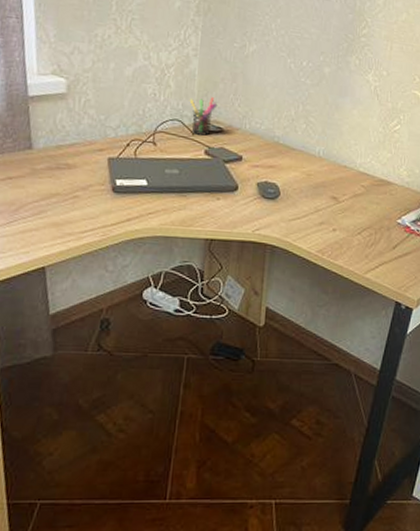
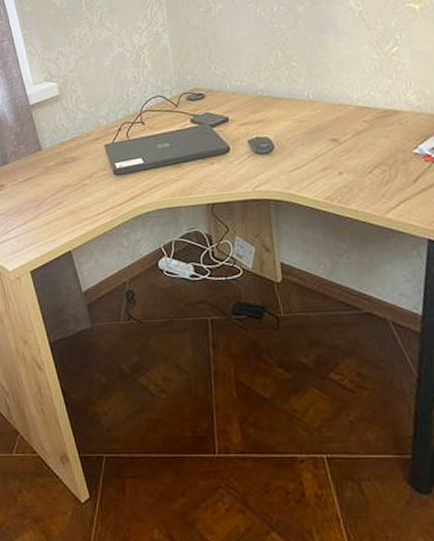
pen holder: present [189,97,218,136] -> none [167,66,195,106]

